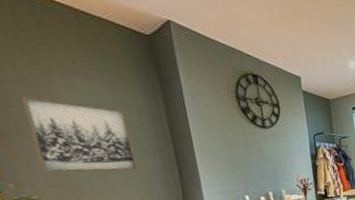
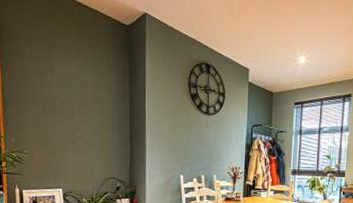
wall art: present [21,97,137,173] -> none [31,72,100,140]

